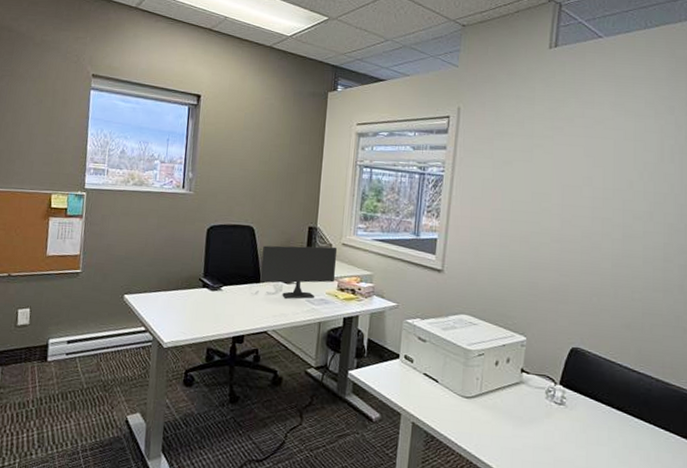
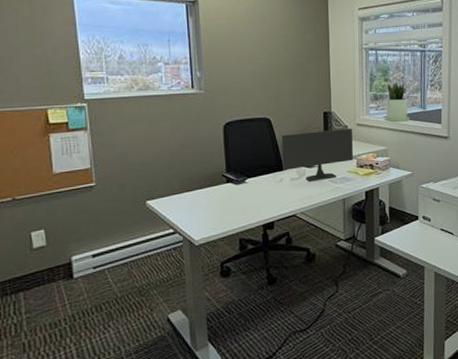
planter: none [372,203,401,248] -> present [384,82,410,123]

